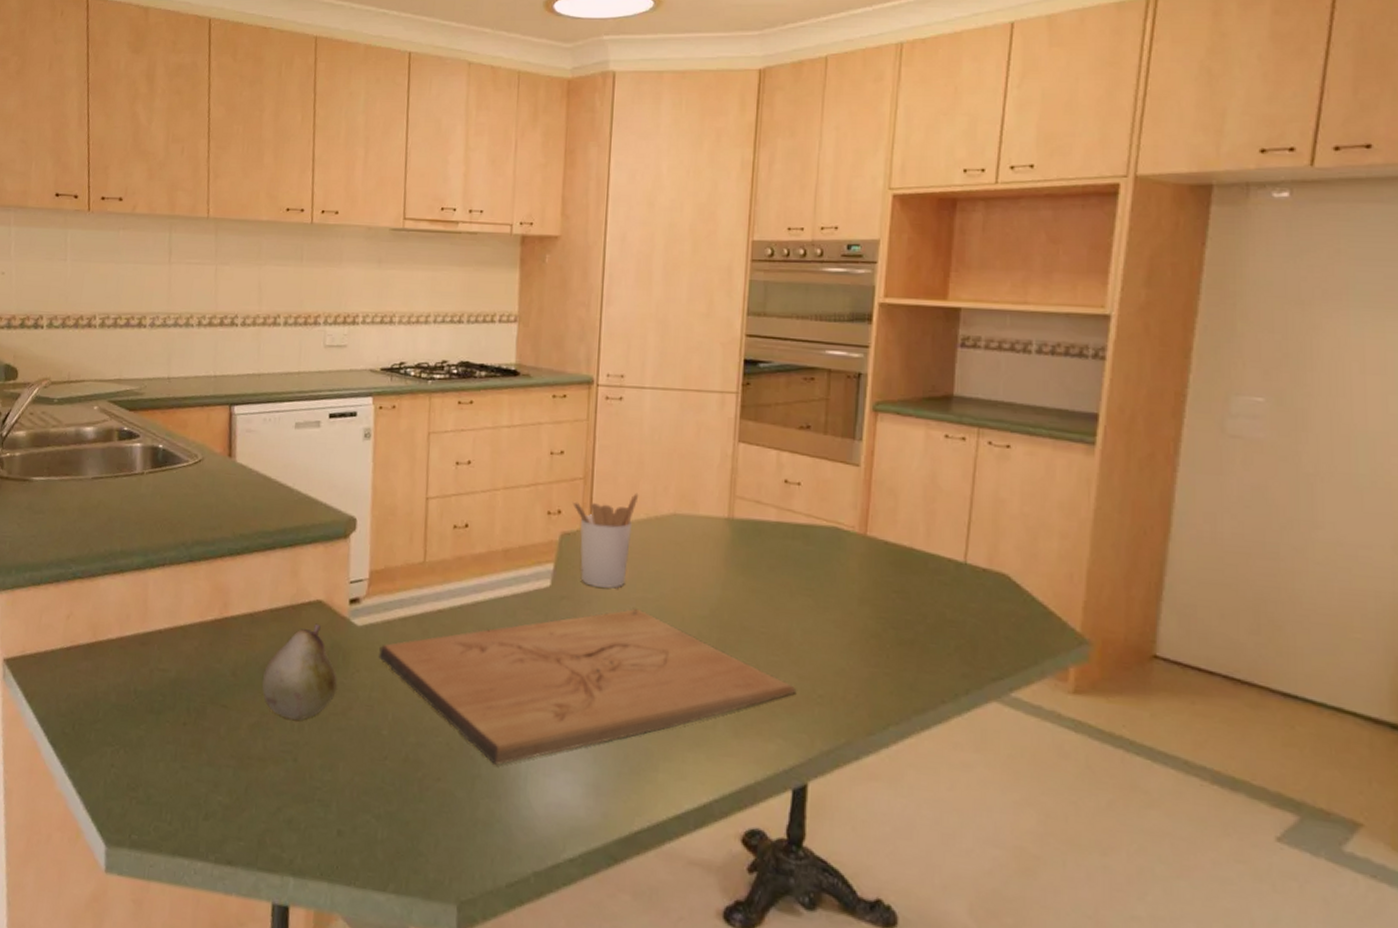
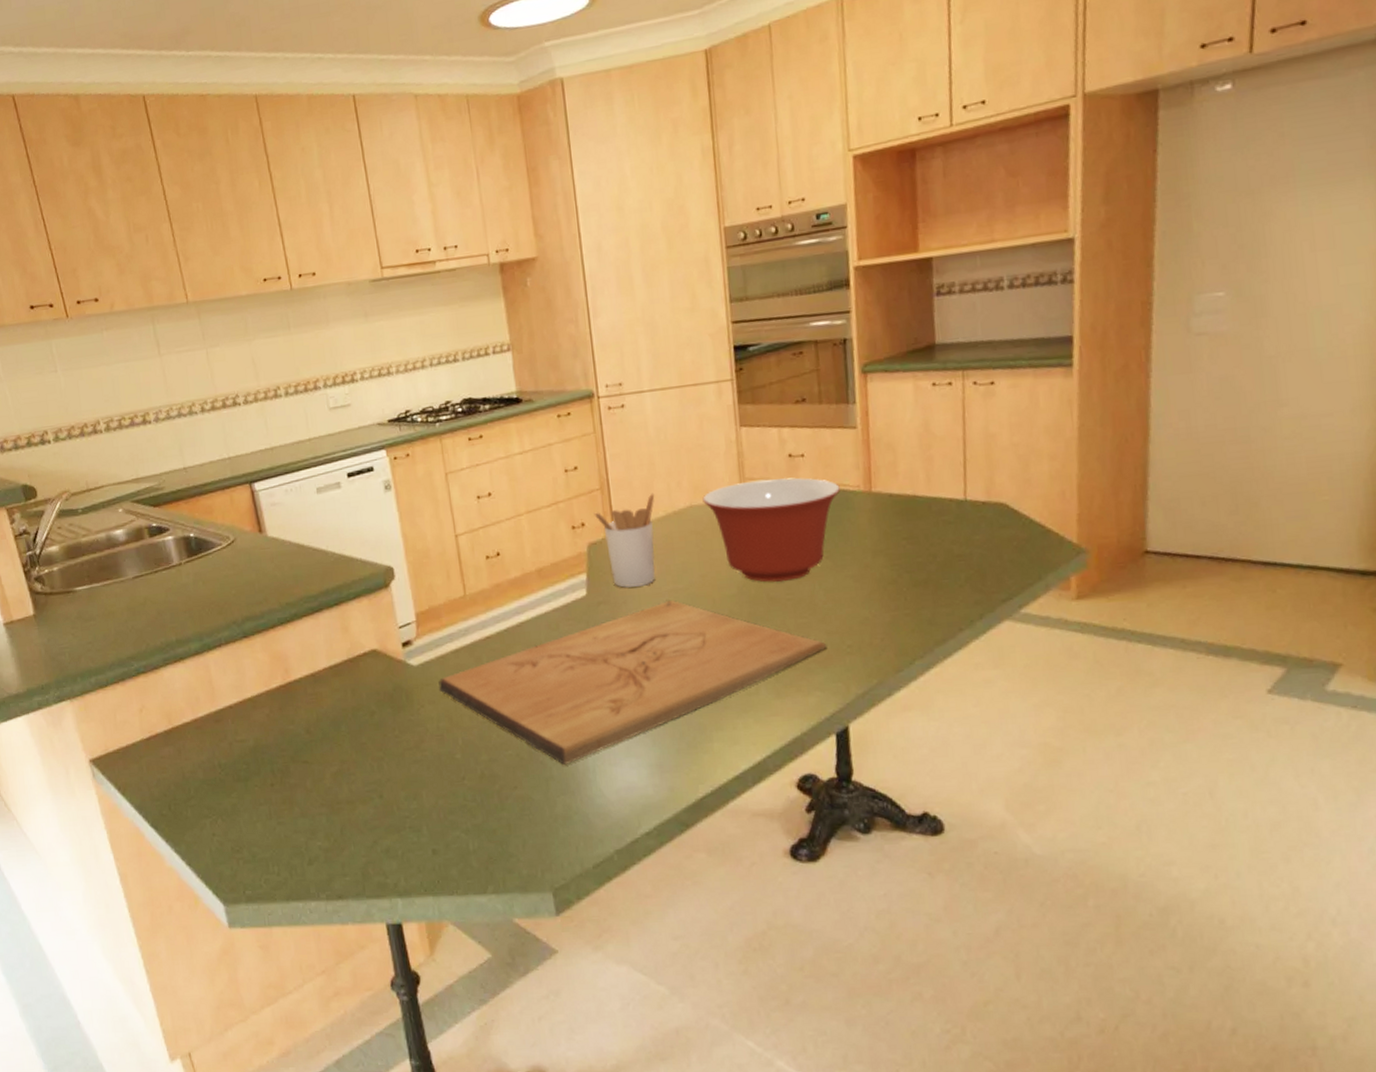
fruit: present [261,623,338,720] -> none [335,671,407,762]
mixing bowl: none [688,499,834,613] -> present [702,477,840,583]

